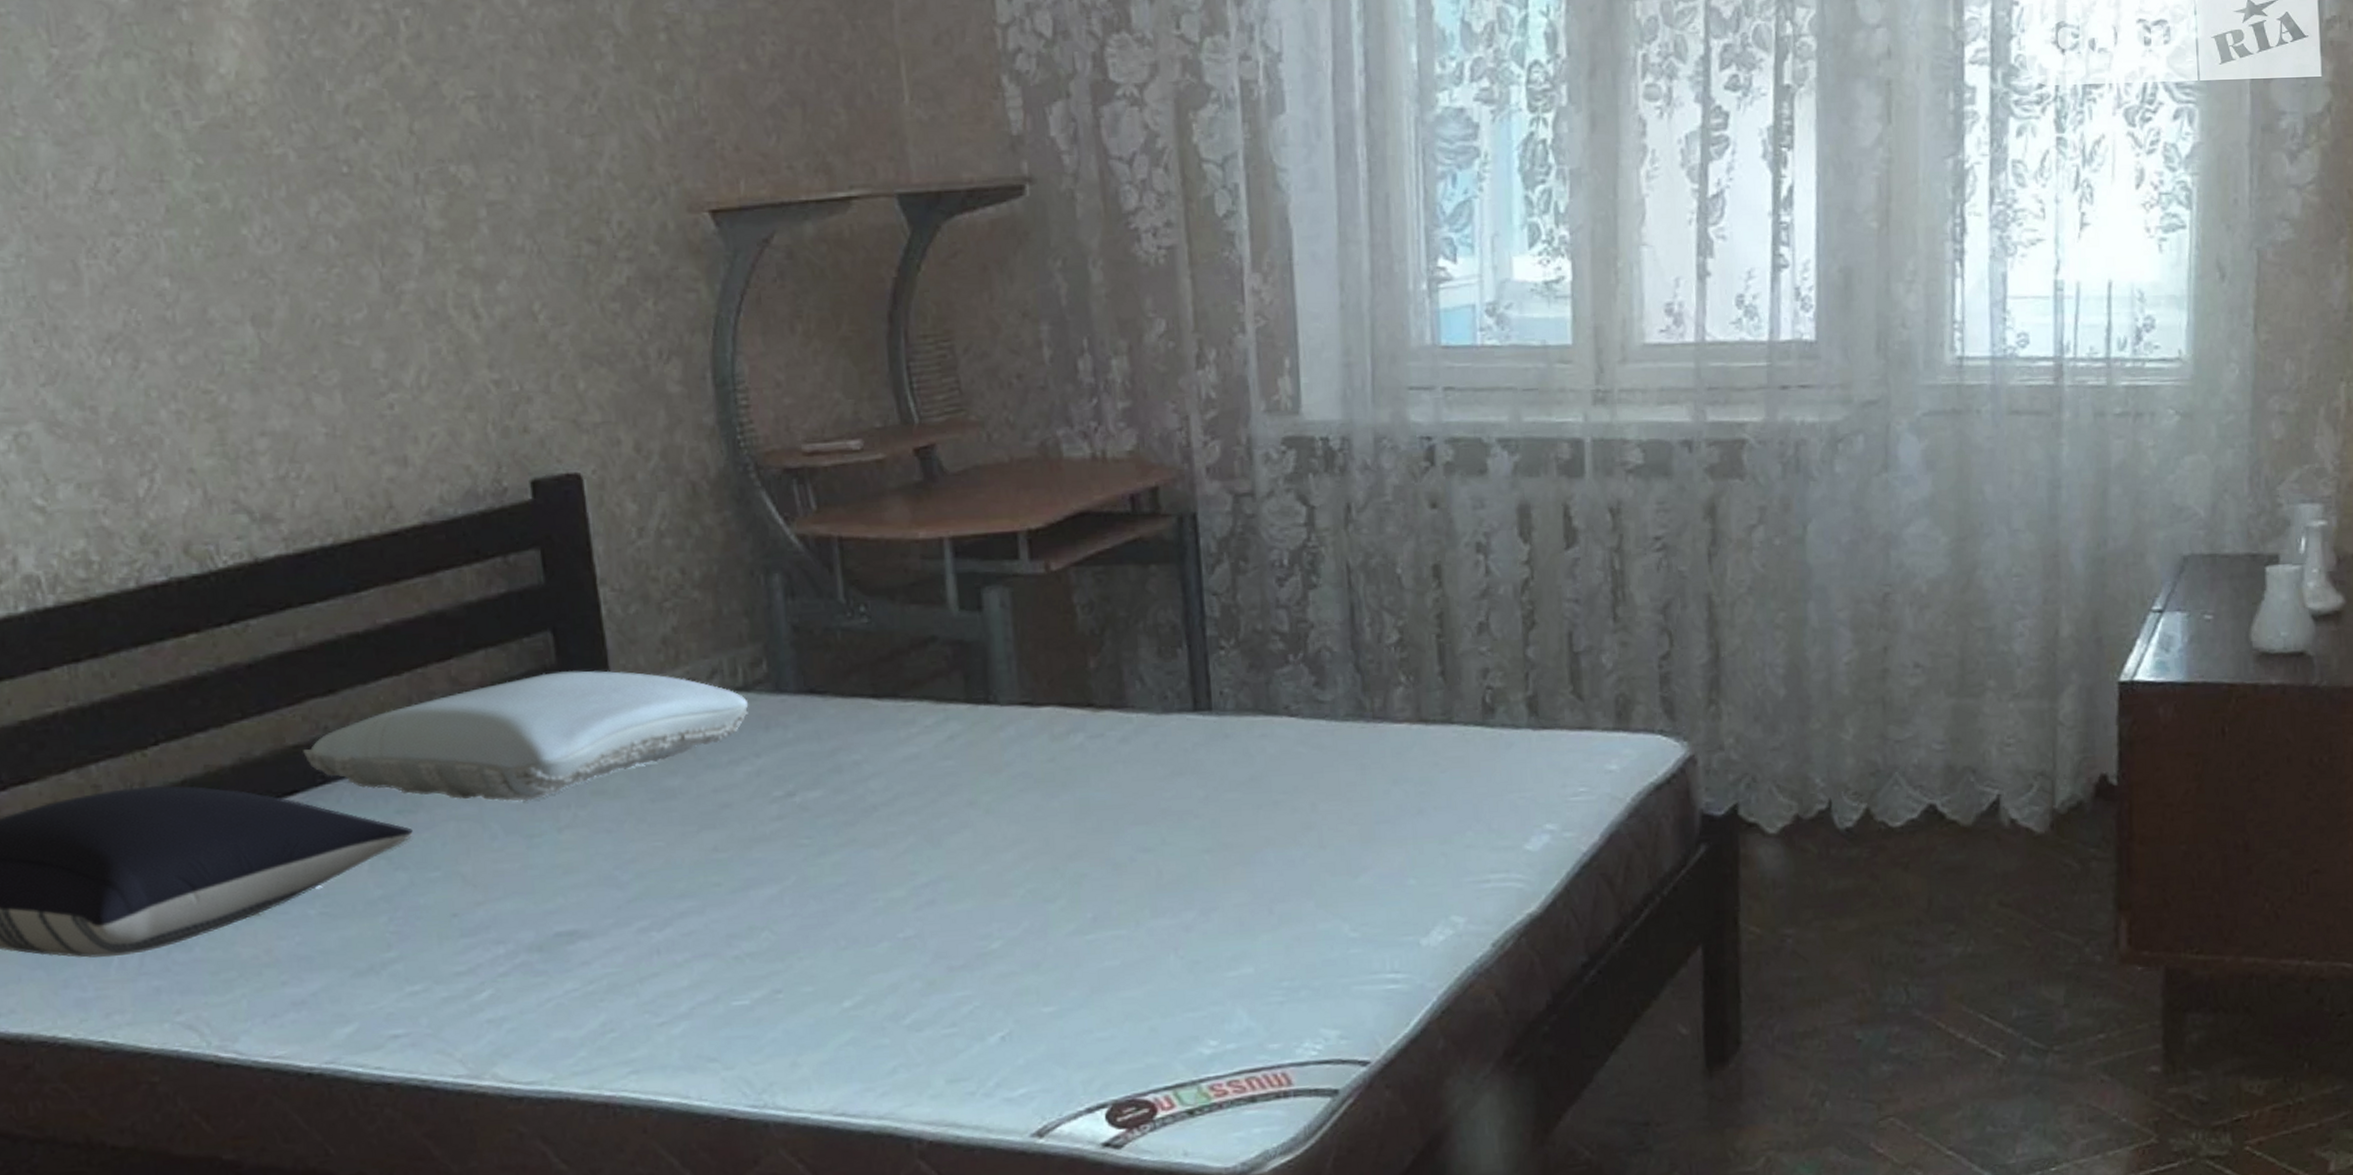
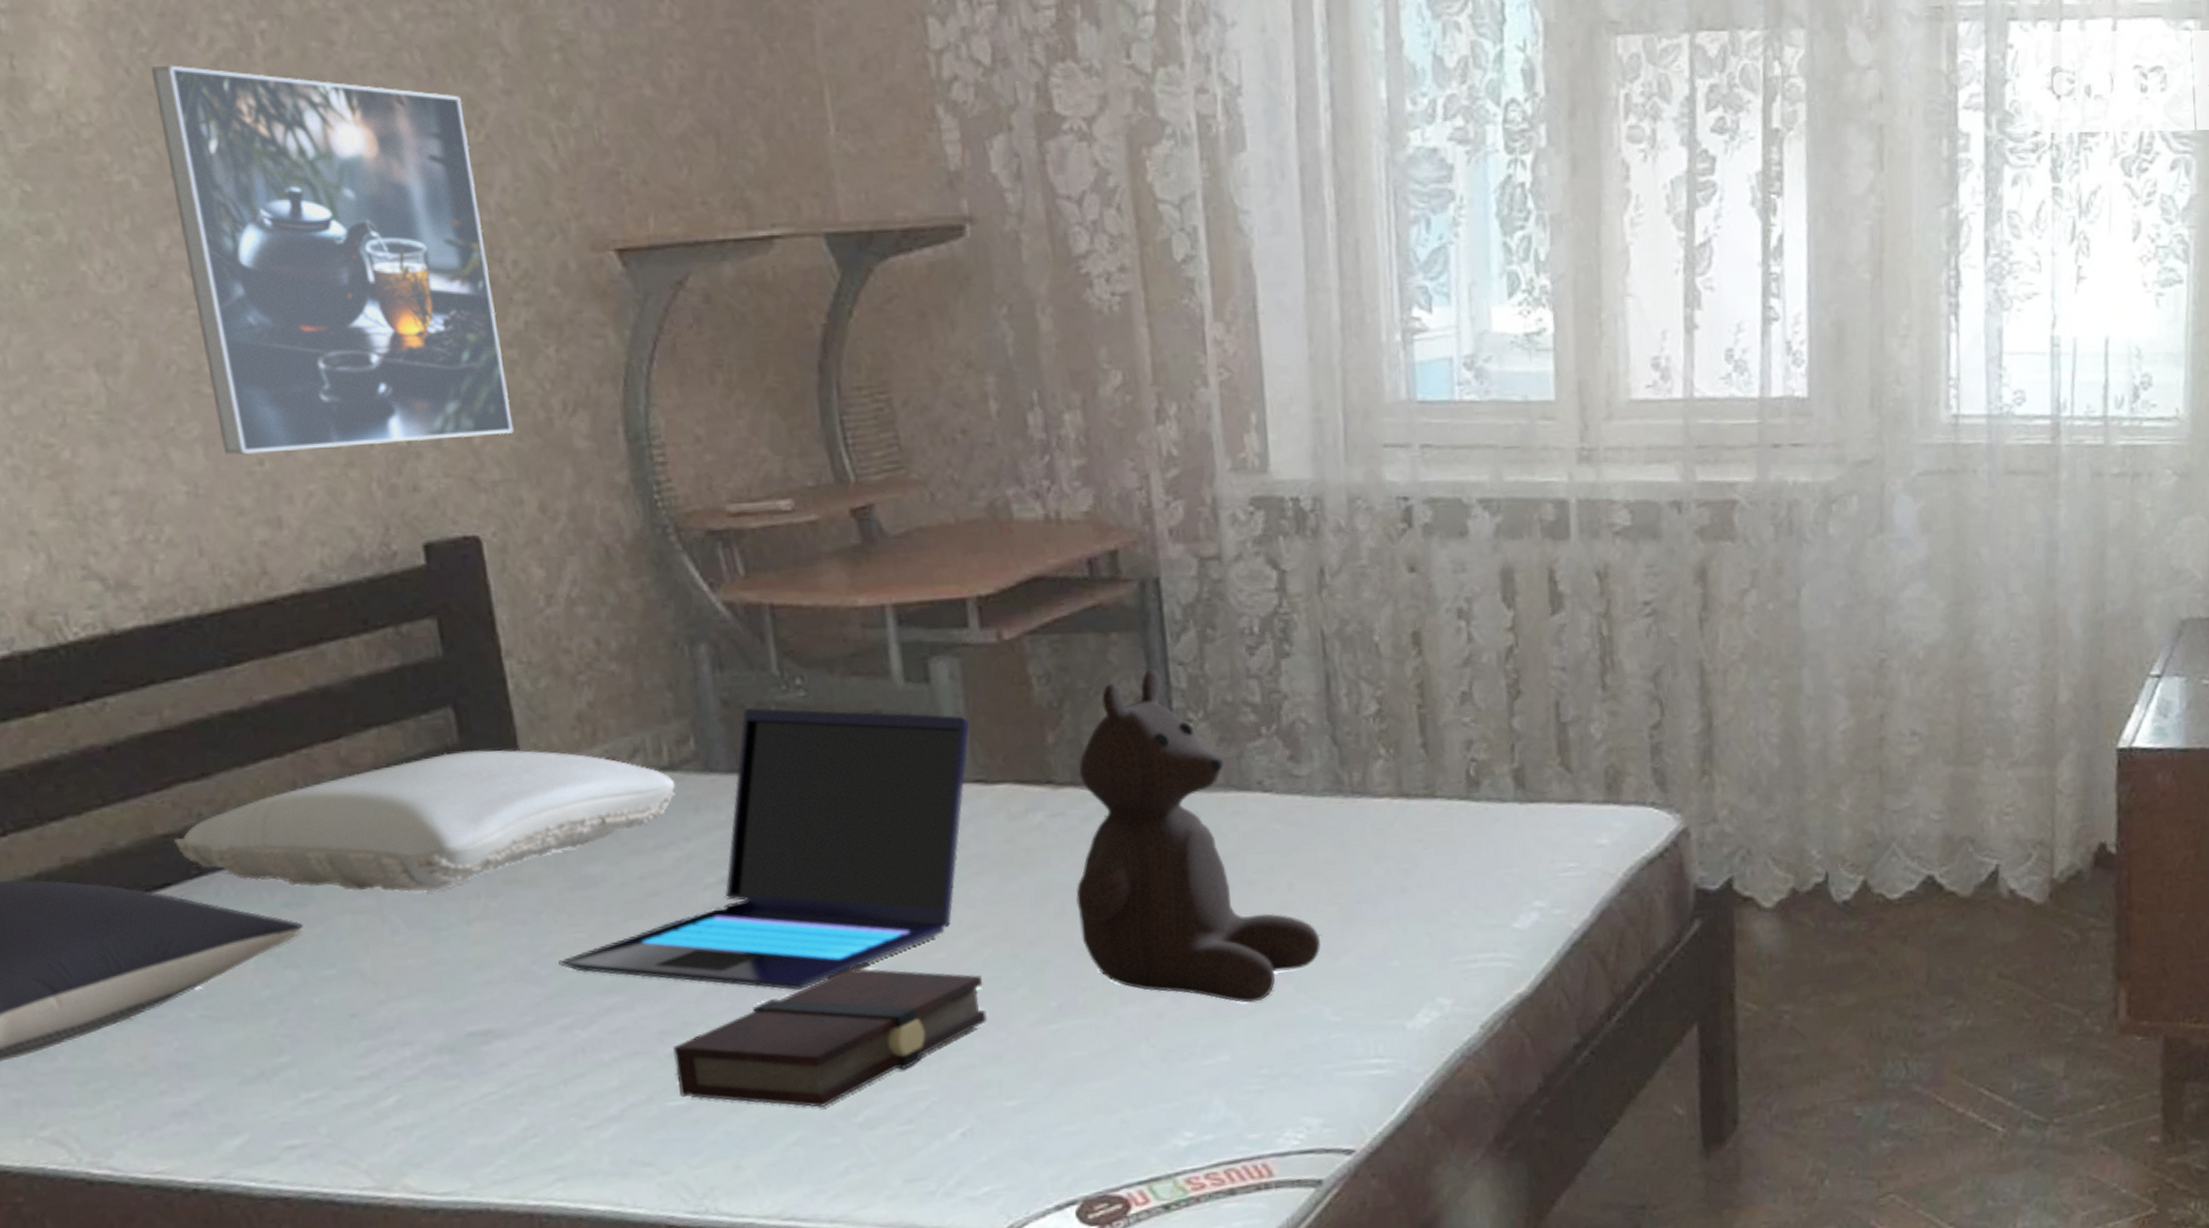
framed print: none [309,49,614,400] -> present [151,65,514,455]
laptop: none [638,633,1018,898] -> present [558,708,970,990]
book: none [738,878,1027,1010] -> present [672,967,987,1108]
teddy bear: none [1112,598,1341,918] -> present [1076,668,1321,1003]

